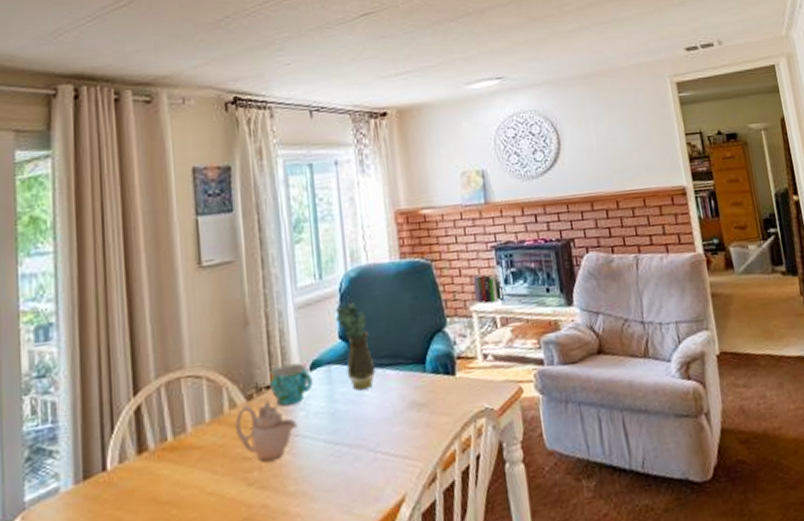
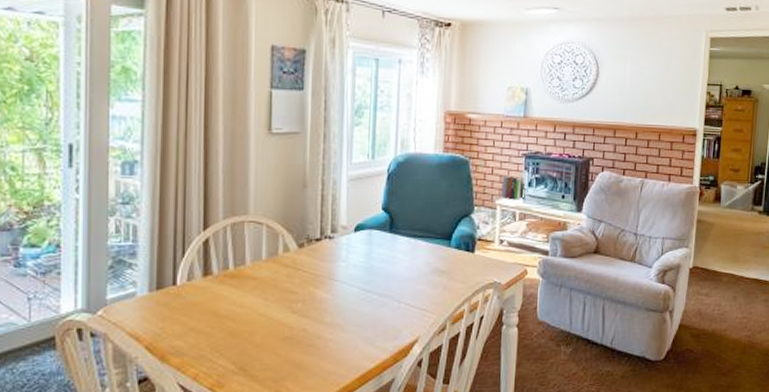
teapot: present [235,401,297,461] -> none [287,250,338,296]
cup: present [268,363,313,406] -> none [318,224,356,256]
vase: present [335,301,376,390] -> none [381,179,409,253]

